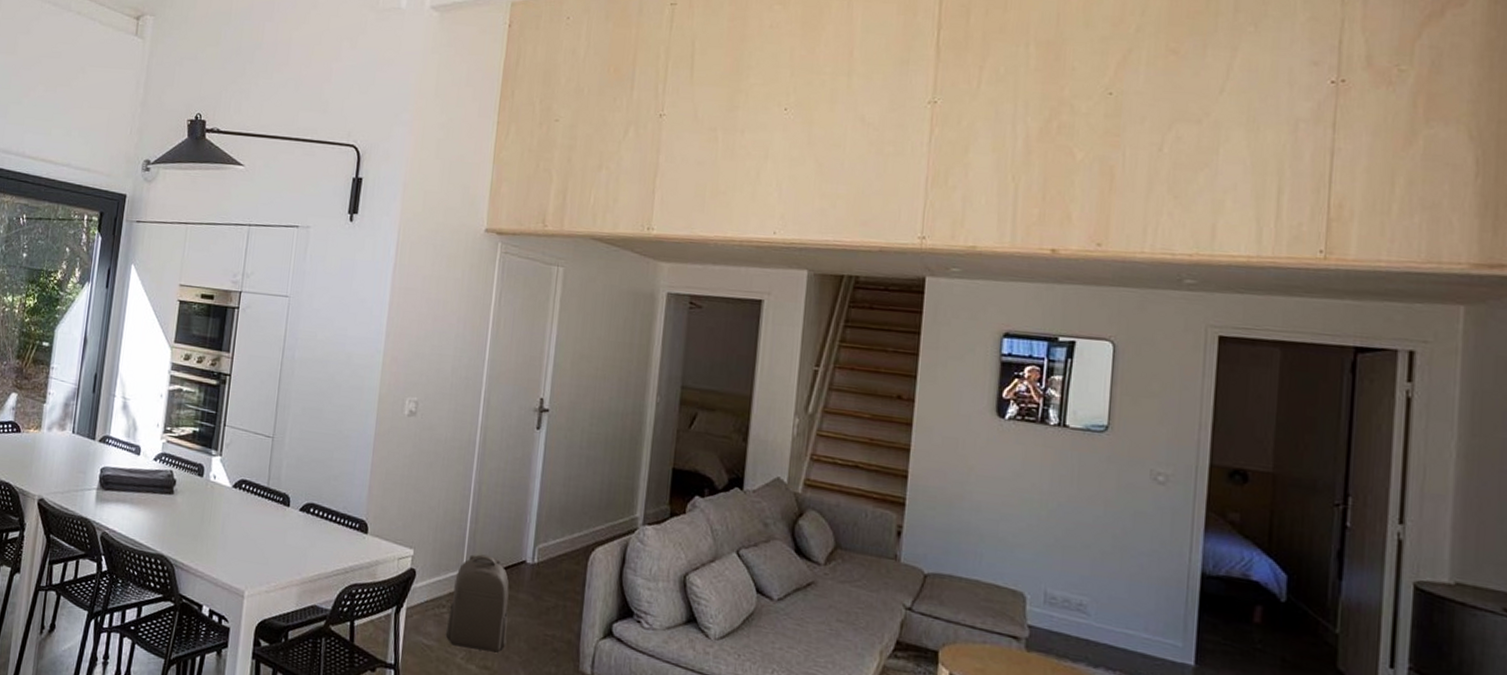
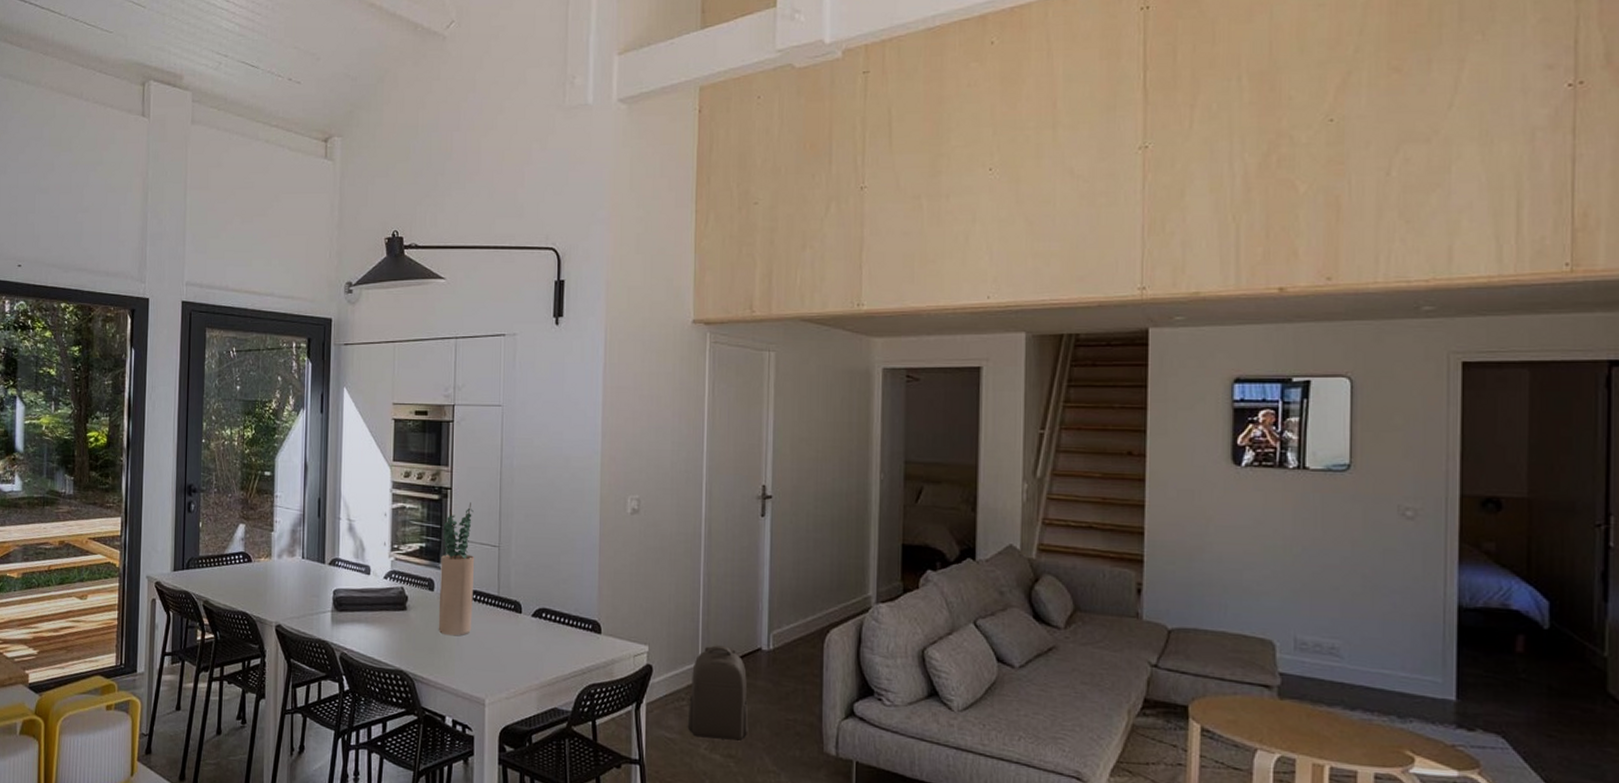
vase: none [203,390,251,525] -> present [438,502,475,636]

